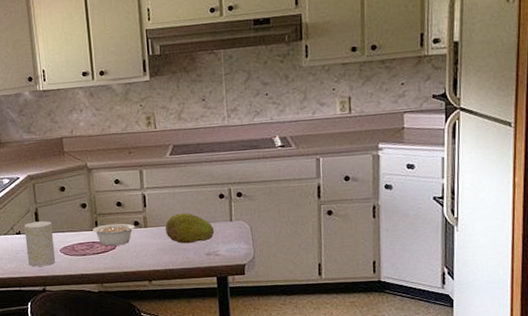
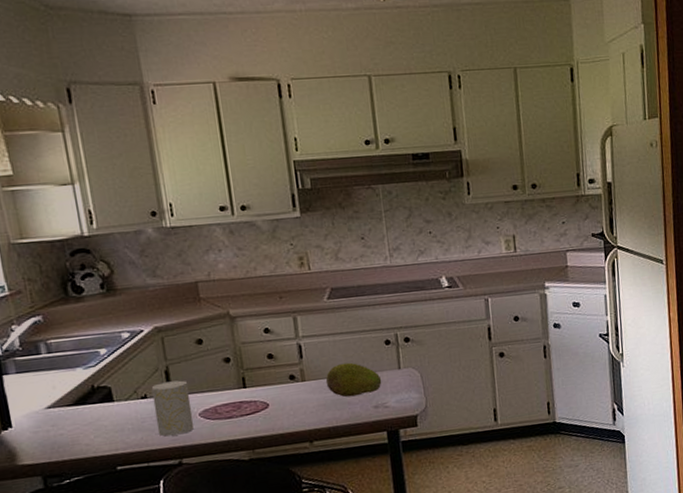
legume: present [92,223,135,246] -> none [239,378,290,406]

